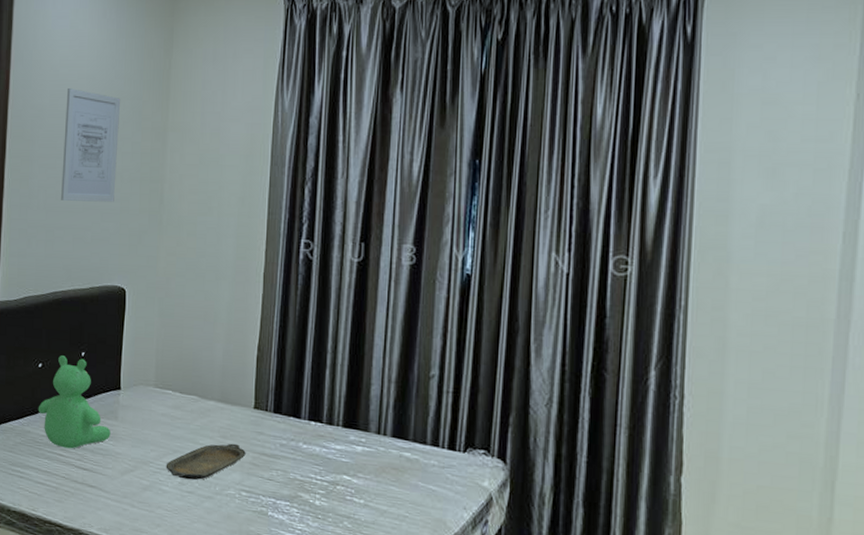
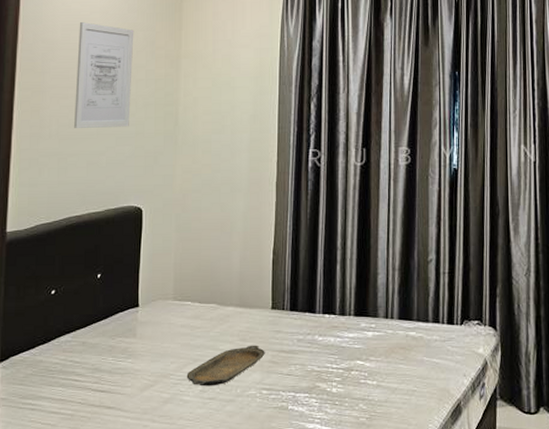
teddy bear: present [38,355,111,449] -> none [51,280,129,373]

